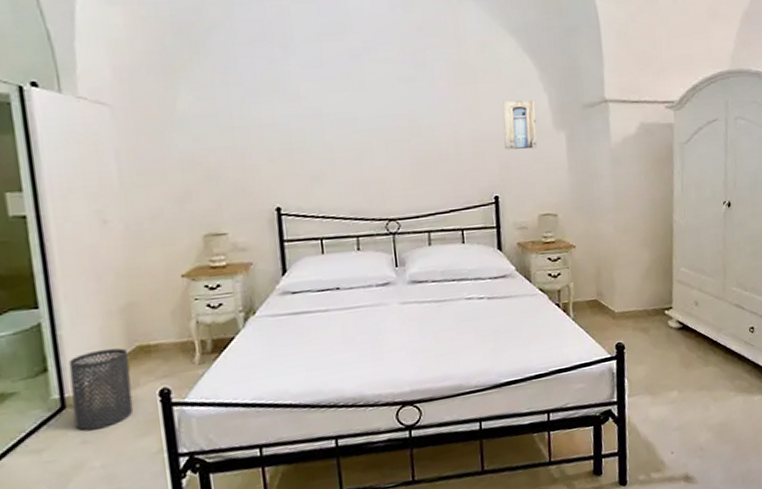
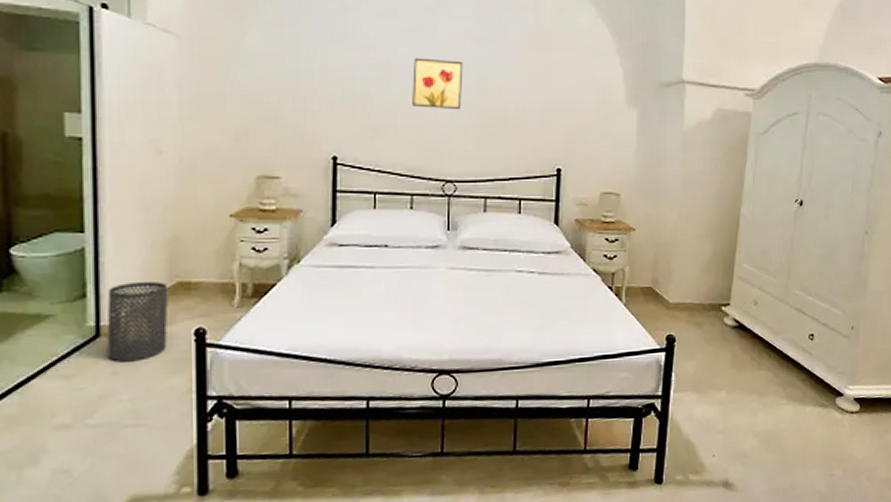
wall art: none [345,102,396,152] -> present [412,57,463,110]
wall art: present [502,100,538,150] -> none [573,71,609,124]

